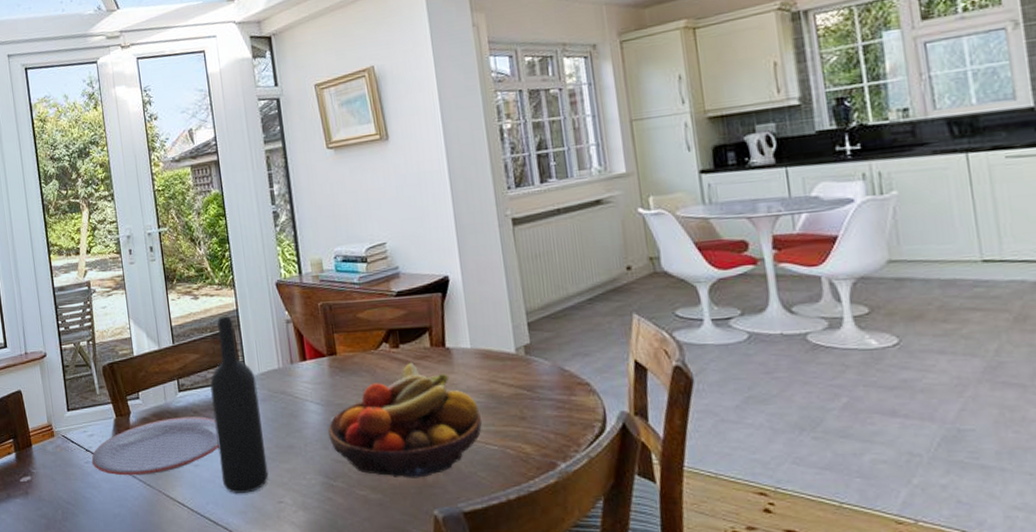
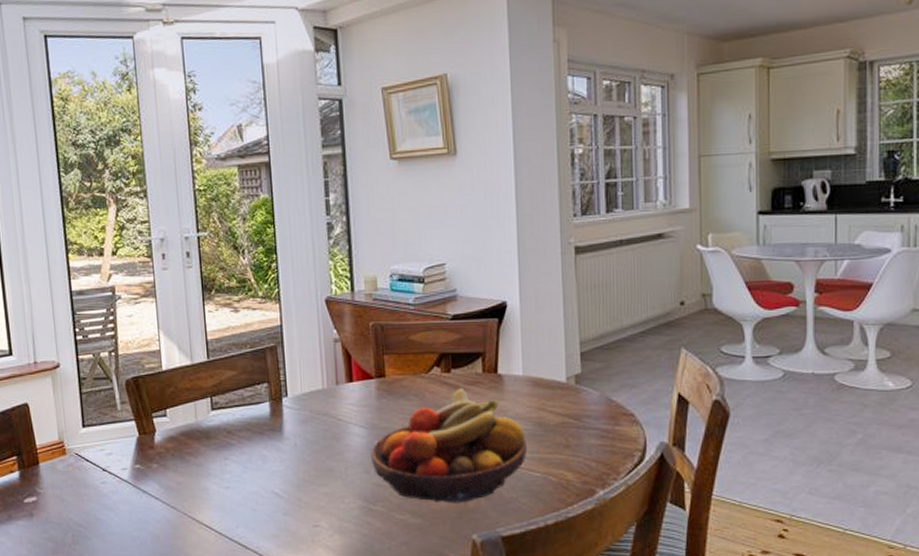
plate: present [91,416,219,476] -> none [108,437,253,497]
wine bottle: present [210,315,269,494] -> none [247,330,305,518]

